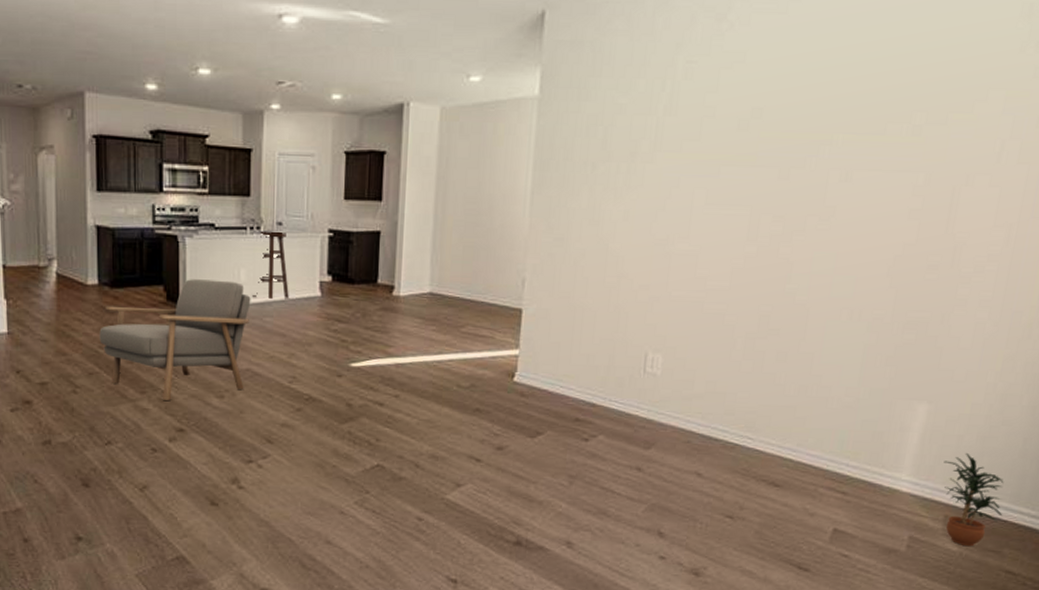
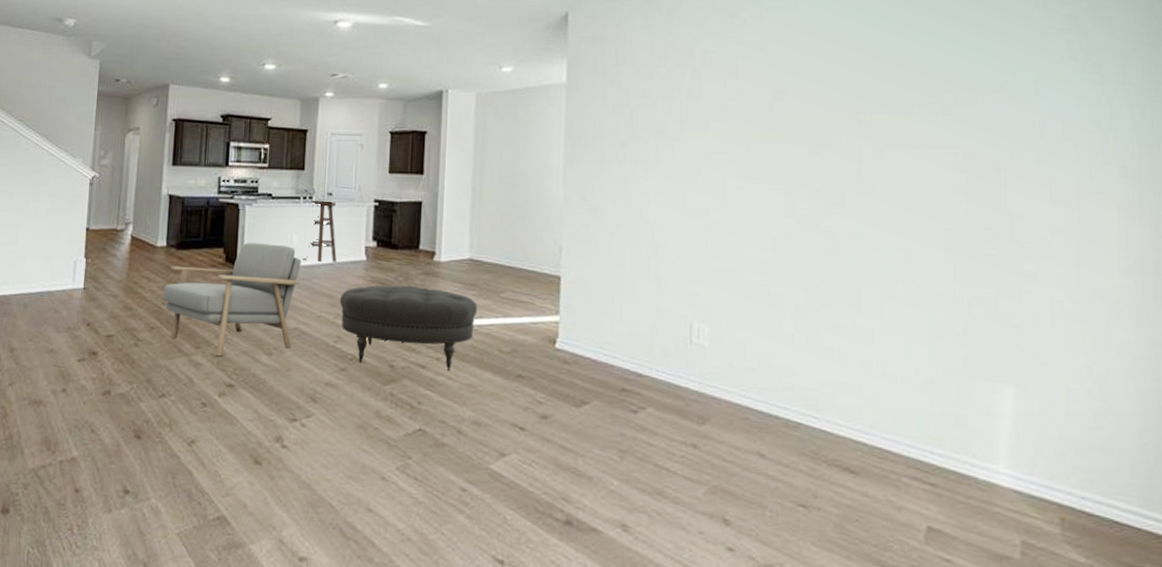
ottoman: none [293,321,438,407] -> present [339,285,478,371]
potted plant: present [943,452,1004,547] -> none [1046,444,1134,559]

